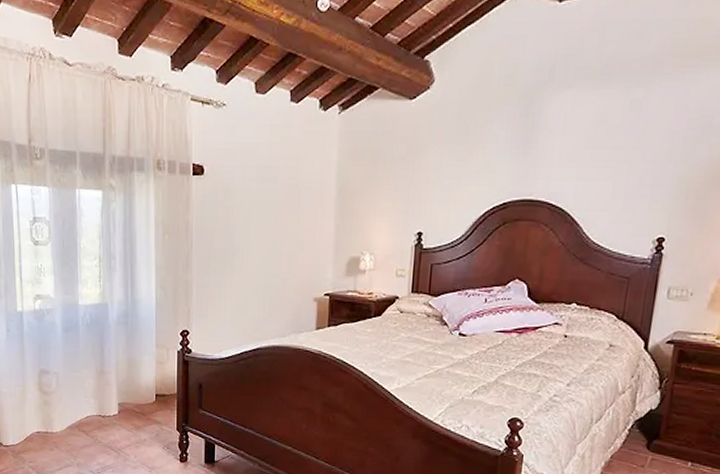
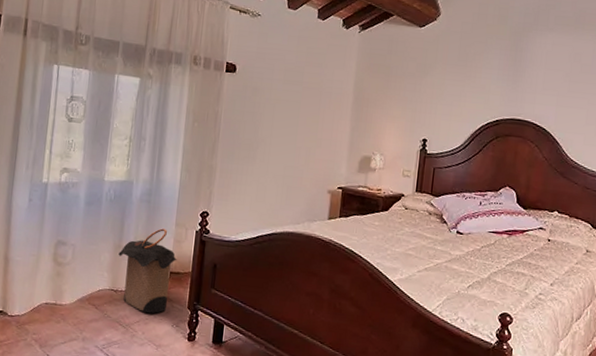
laundry hamper: none [102,351,162,437] -> present [118,228,178,314]

